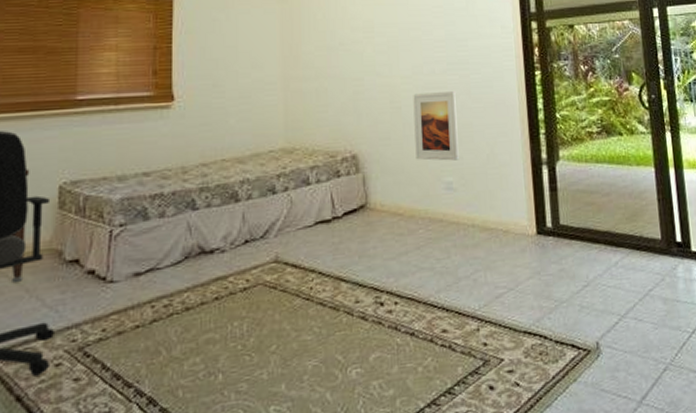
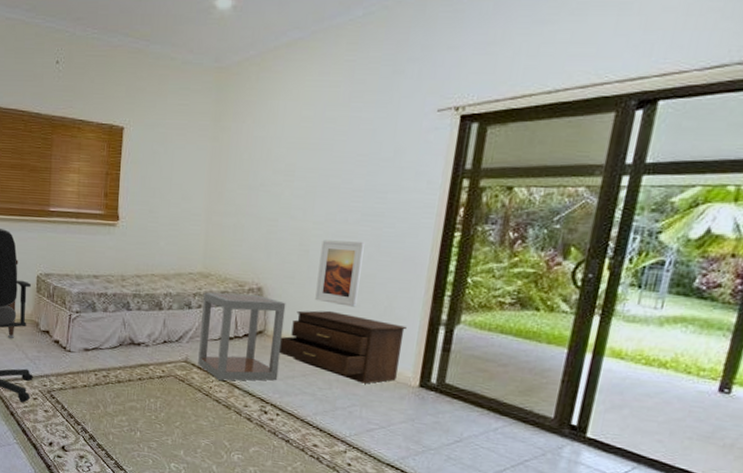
side table: none [290,164,390,276] -> present [198,292,286,381]
drawer: none [386,168,513,244] -> present [279,310,407,384]

